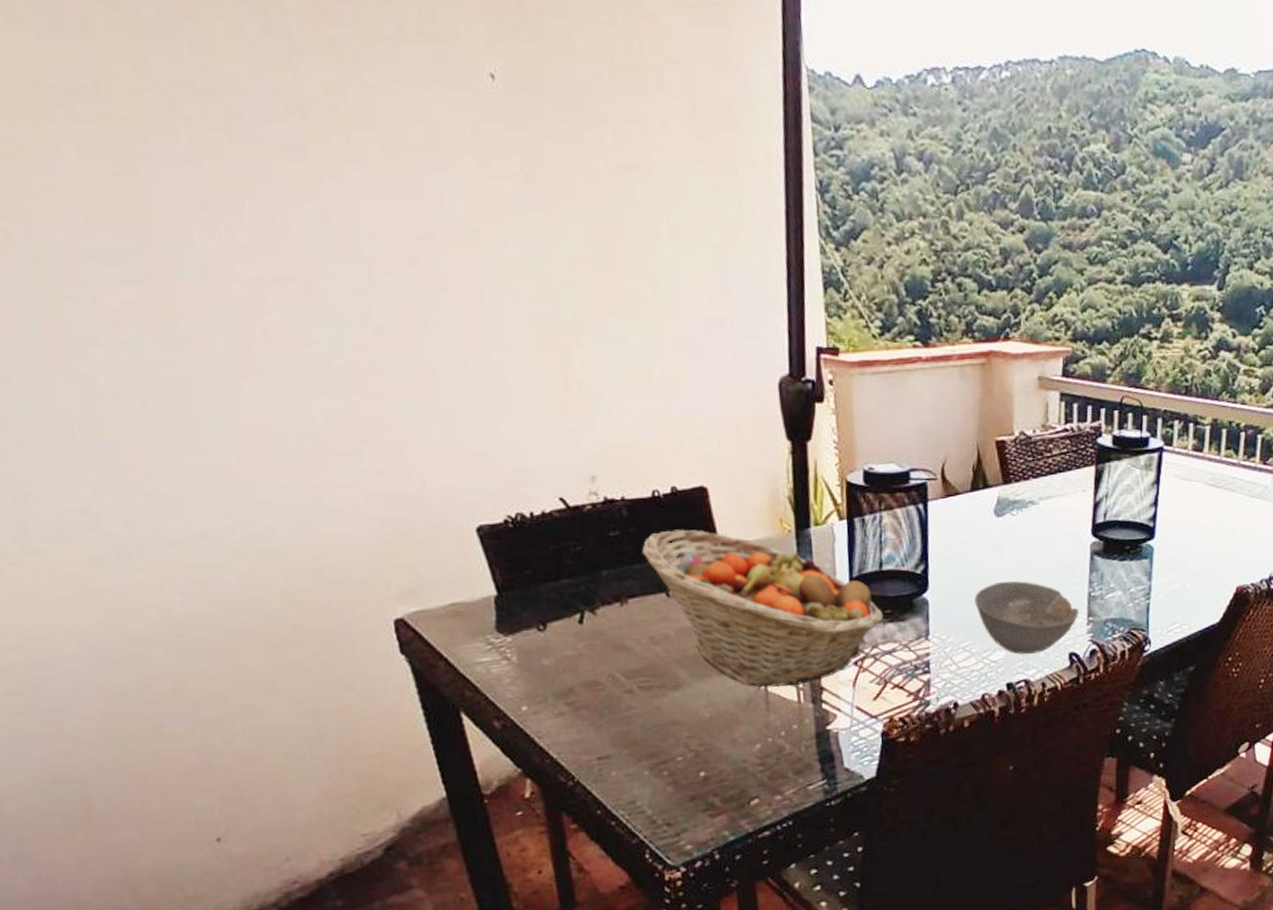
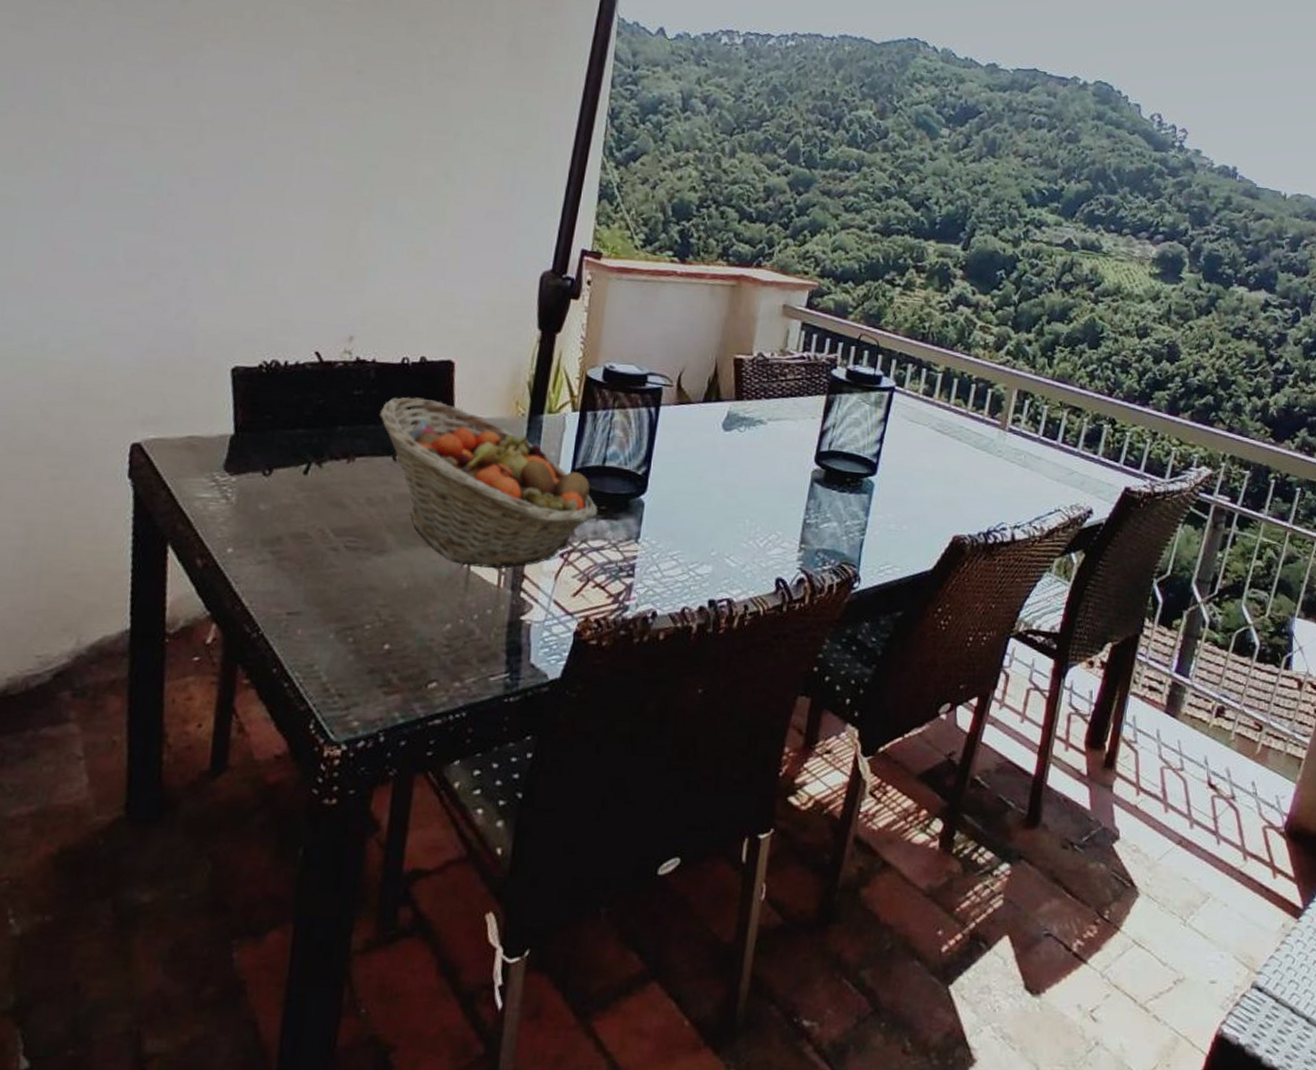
bowl: present [974,581,1080,655] -> none [689,494,793,574]

